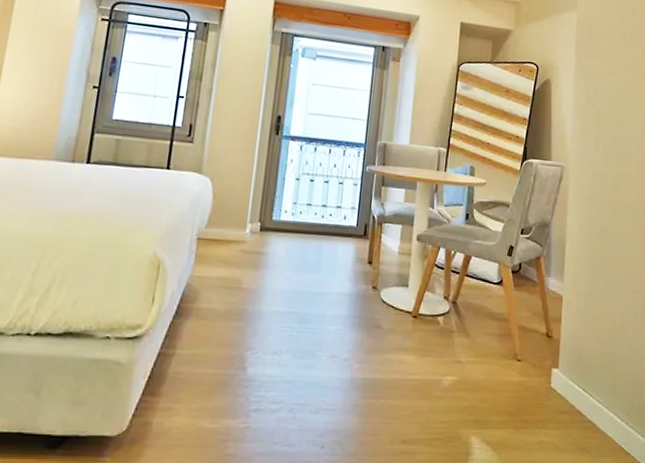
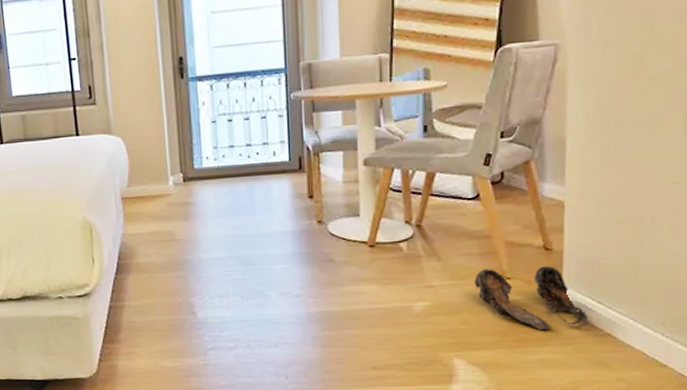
shoes: none [492,349,576,413] -> present [473,266,588,331]

